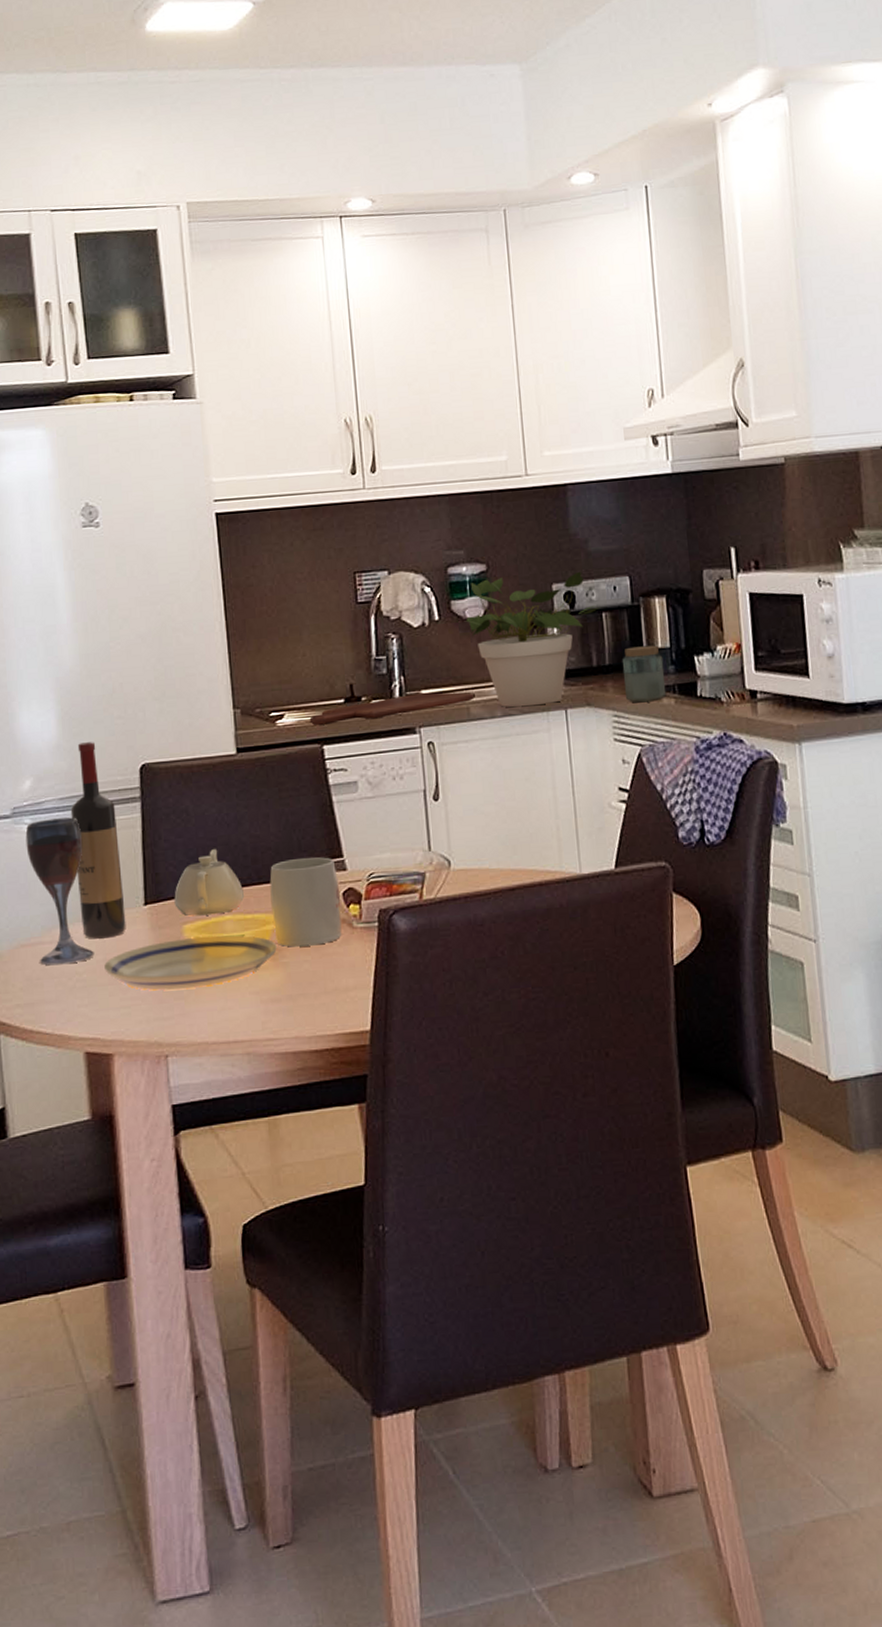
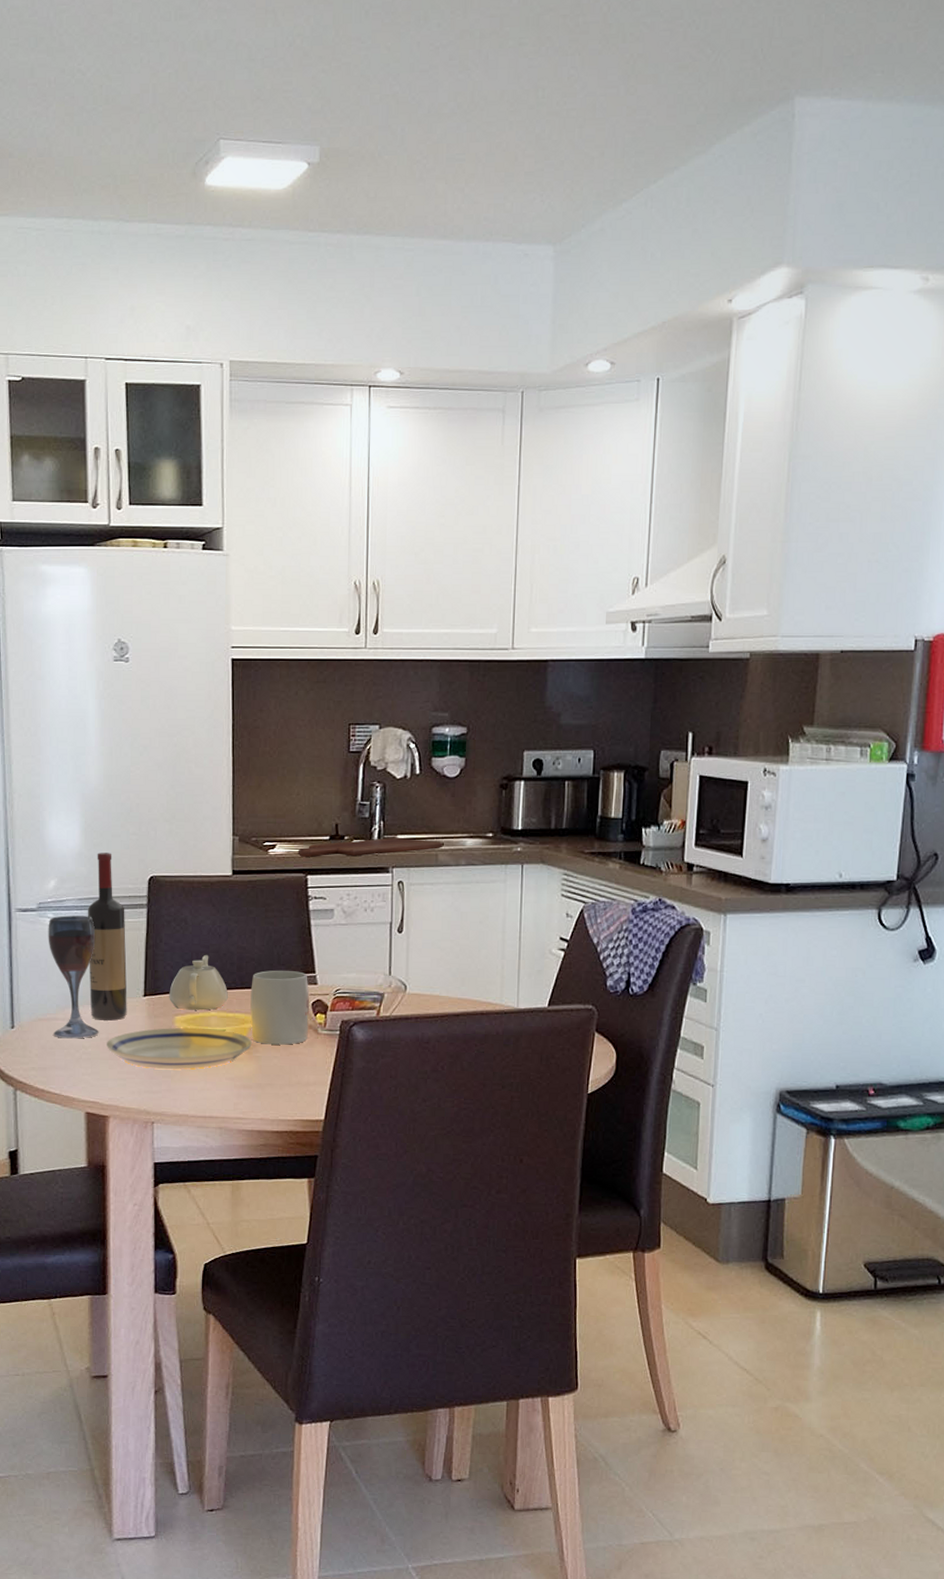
potted plant: present [464,571,599,708] -> none [441,741,563,859]
peanut butter: present [621,645,667,703] -> none [576,814,614,865]

